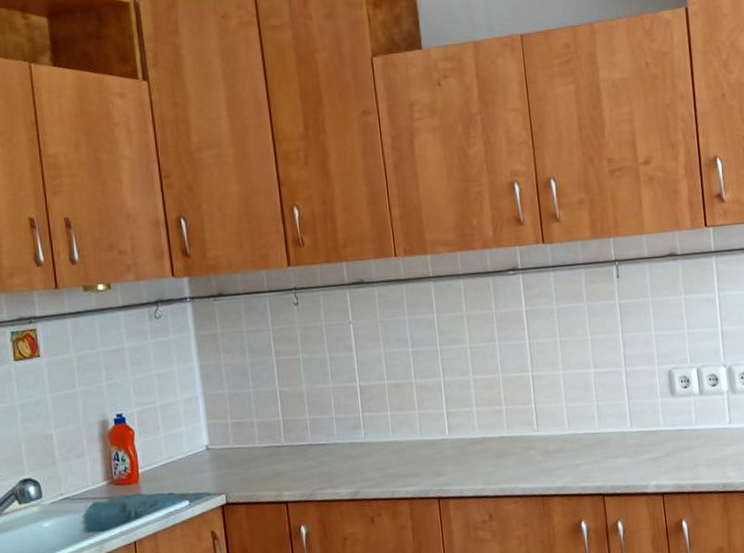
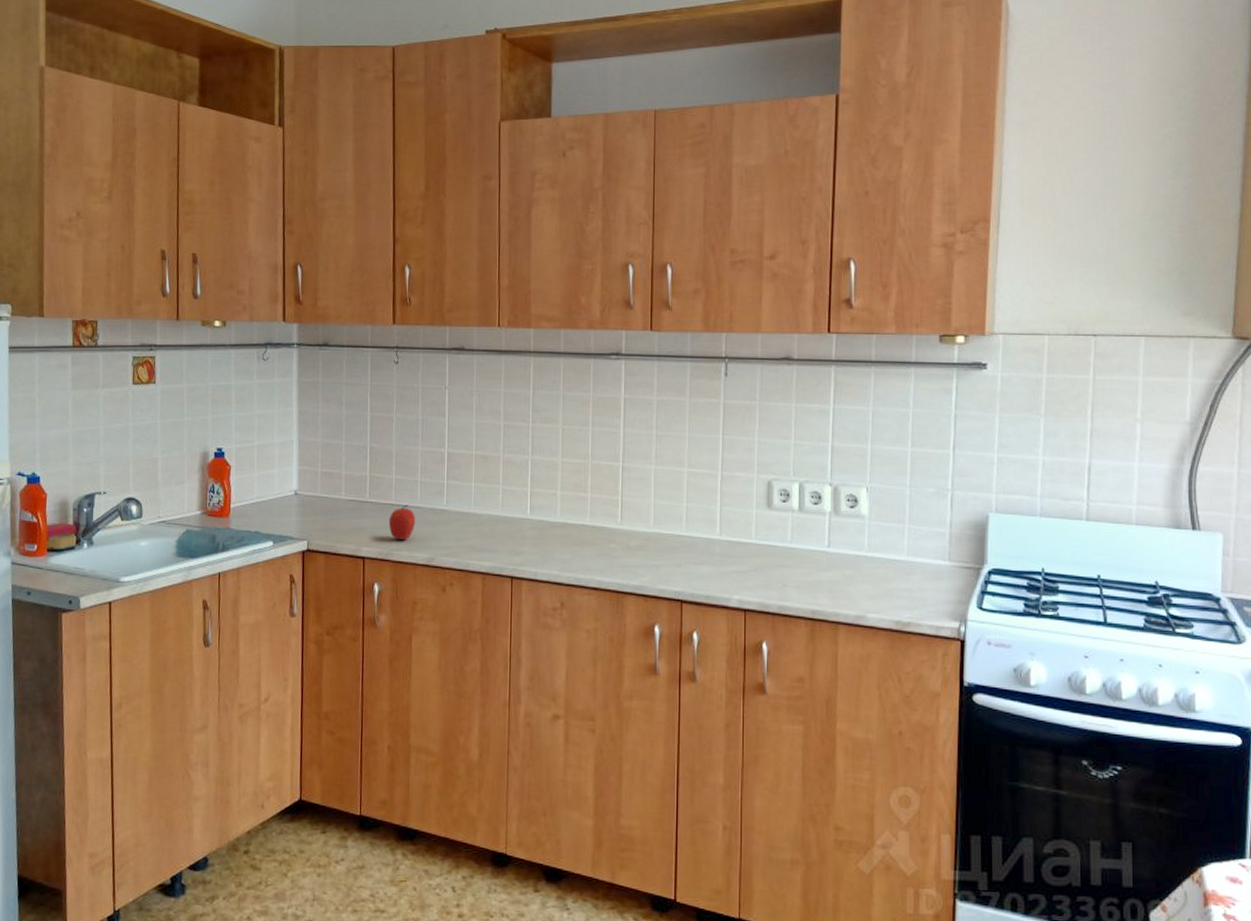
fruit: none [307,443,336,479] -> present [388,505,416,541]

